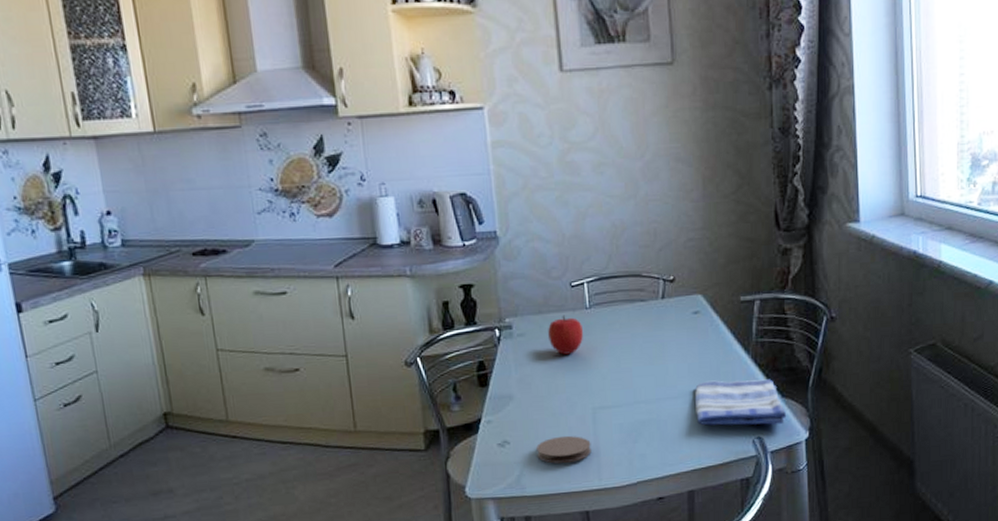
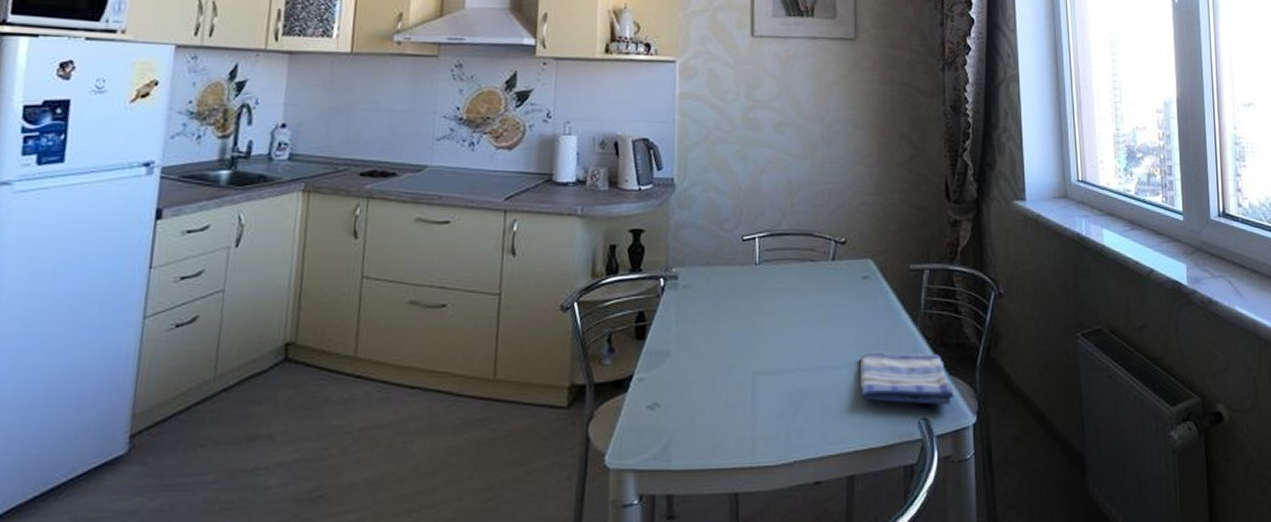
coaster: present [536,436,592,464] -> none [688,403,748,433]
fruit: present [548,315,583,355] -> none [714,269,750,311]

